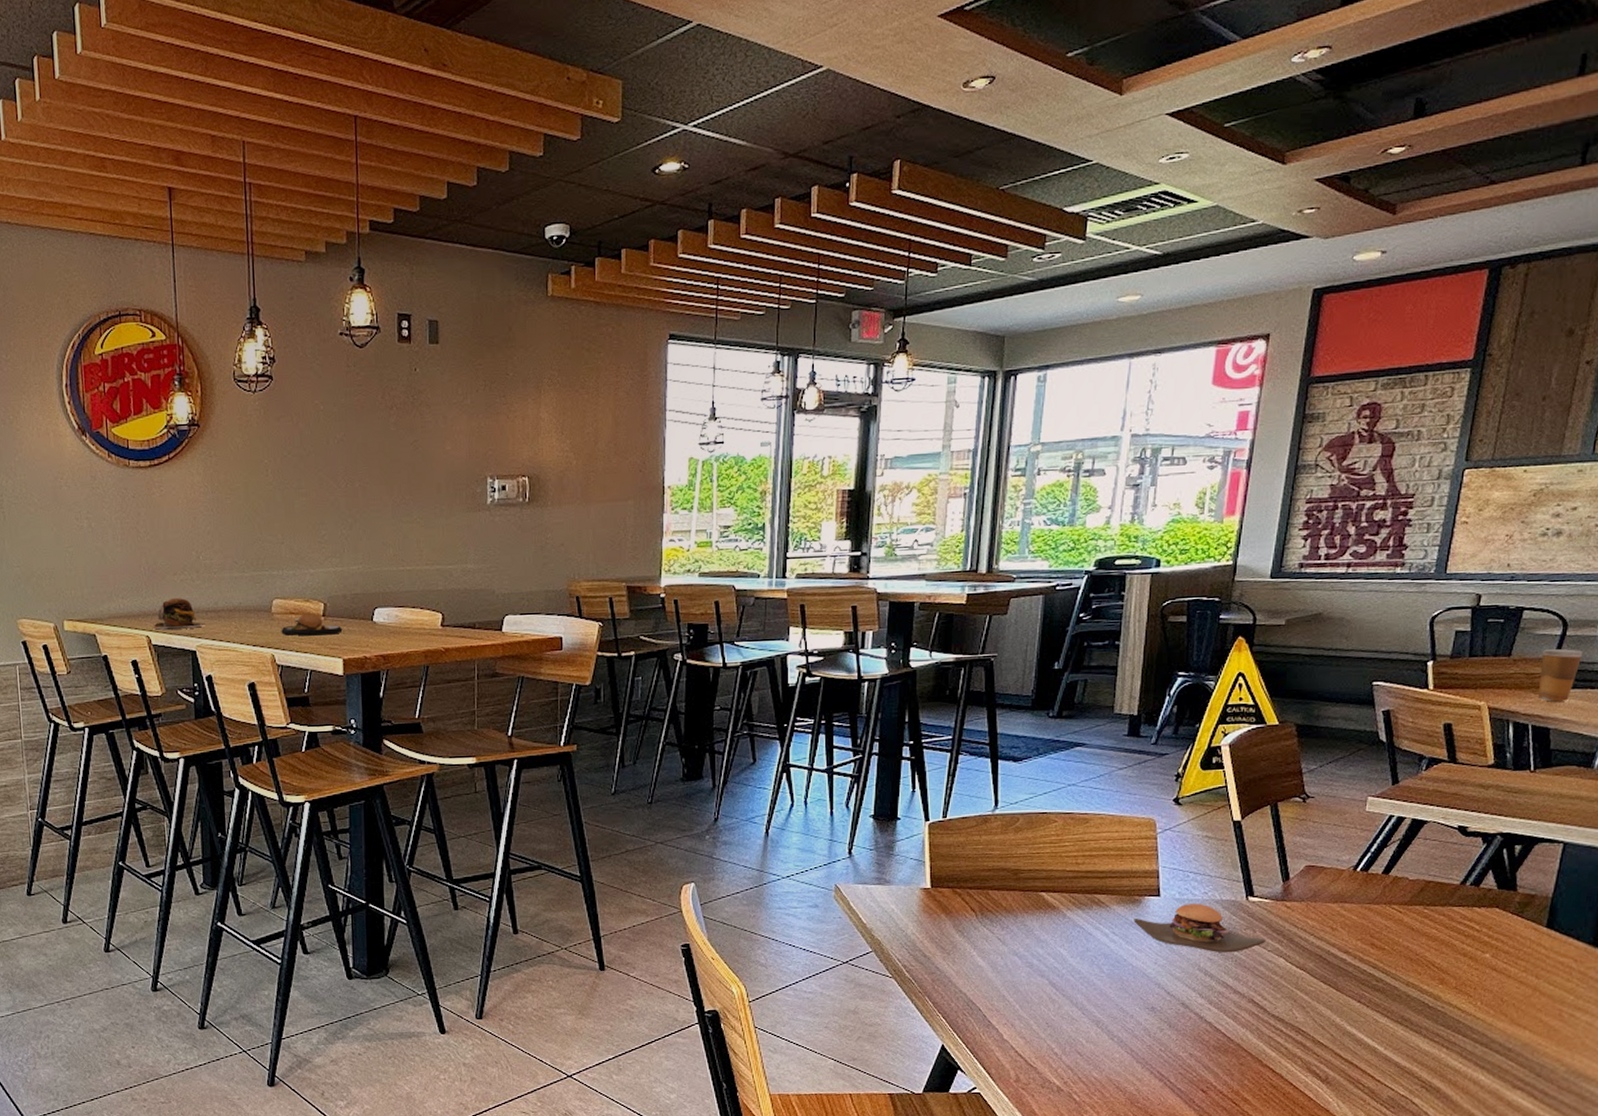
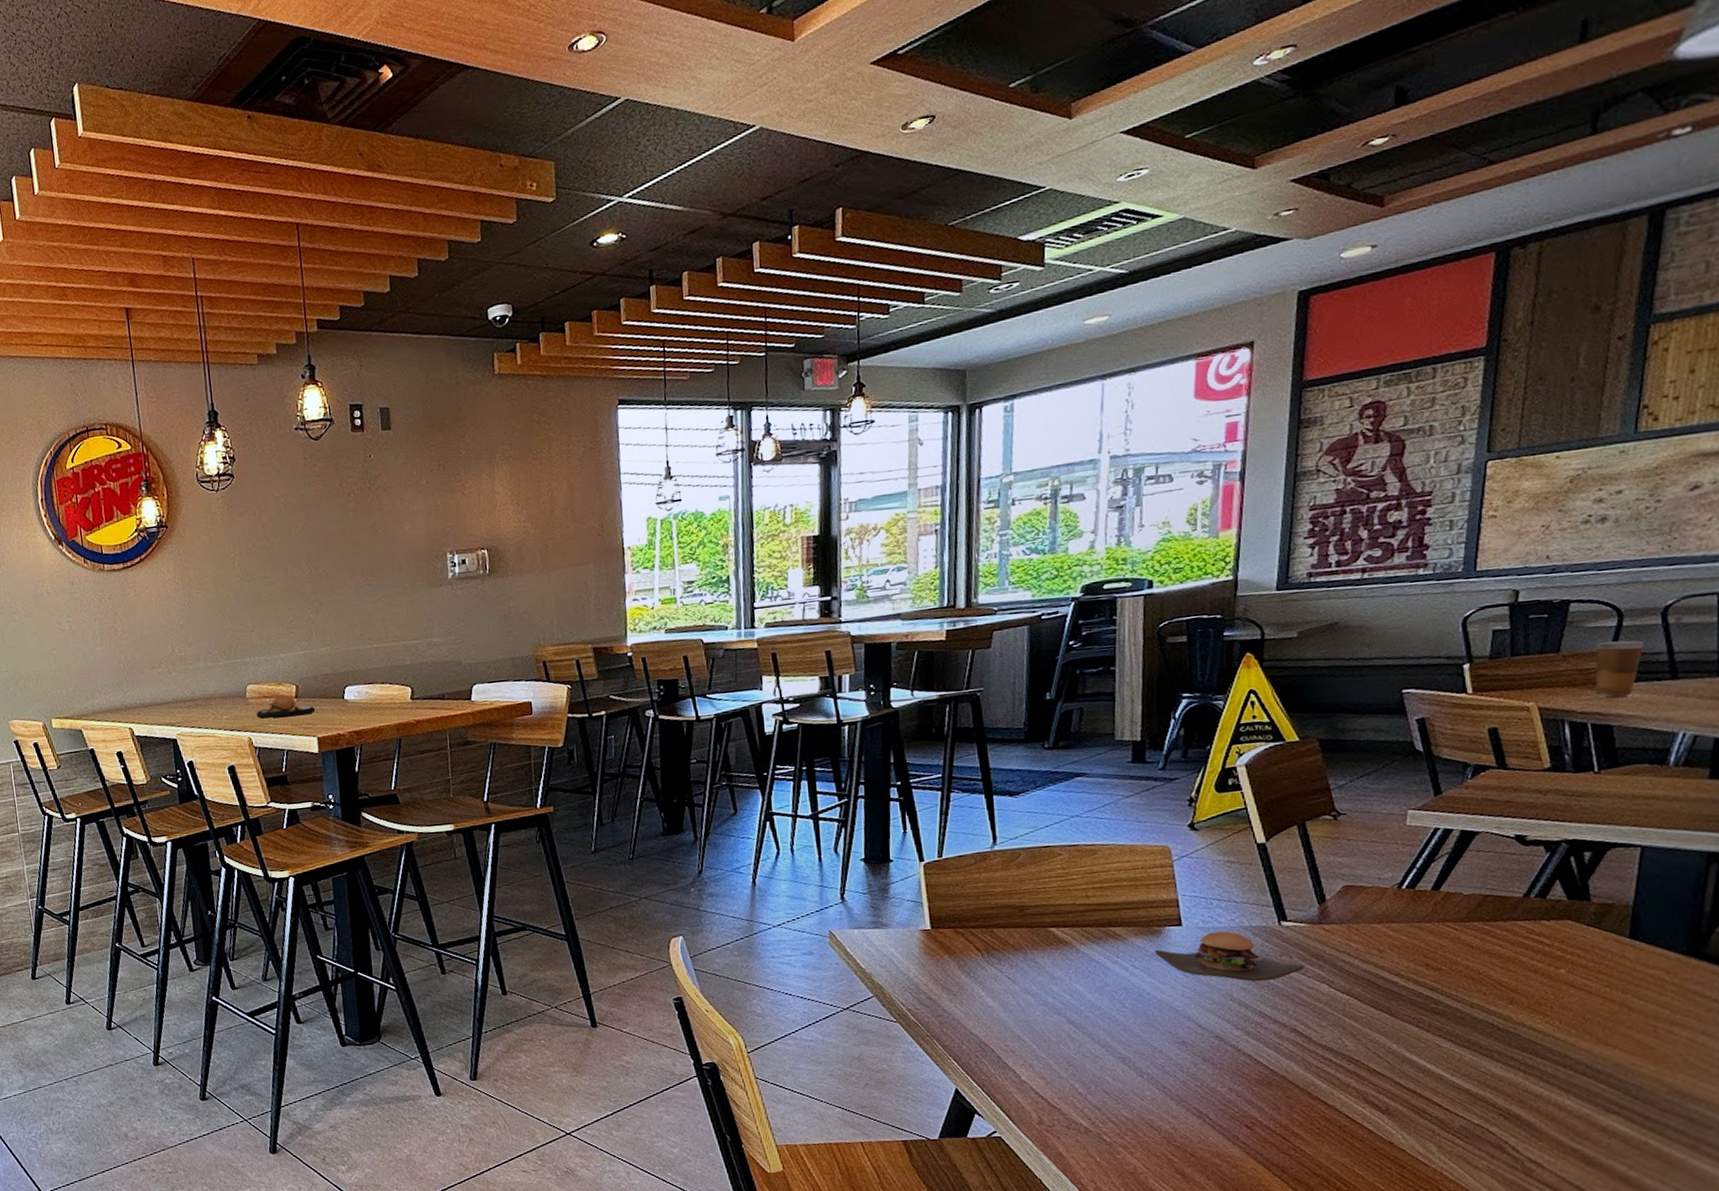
burger: present [153,598,205,631] -> none [135,690,184,722]

